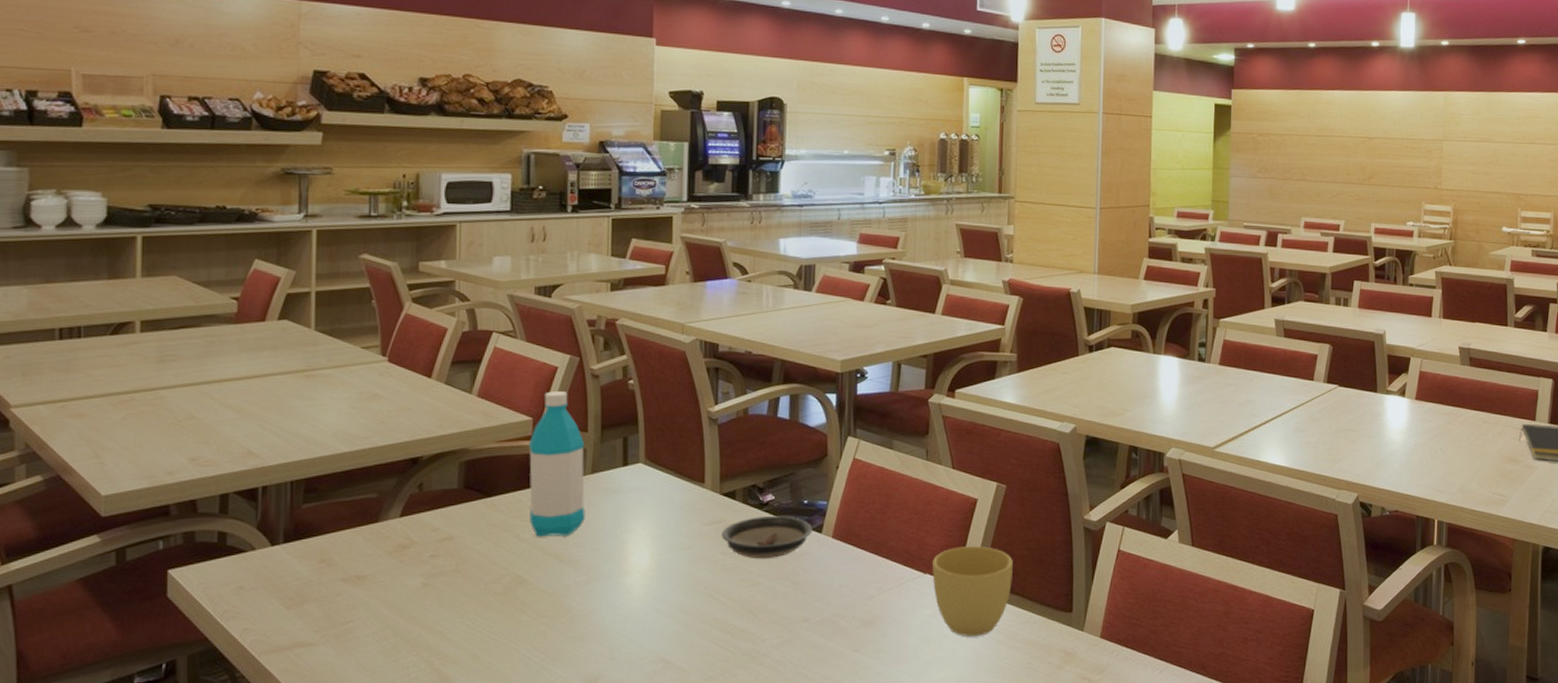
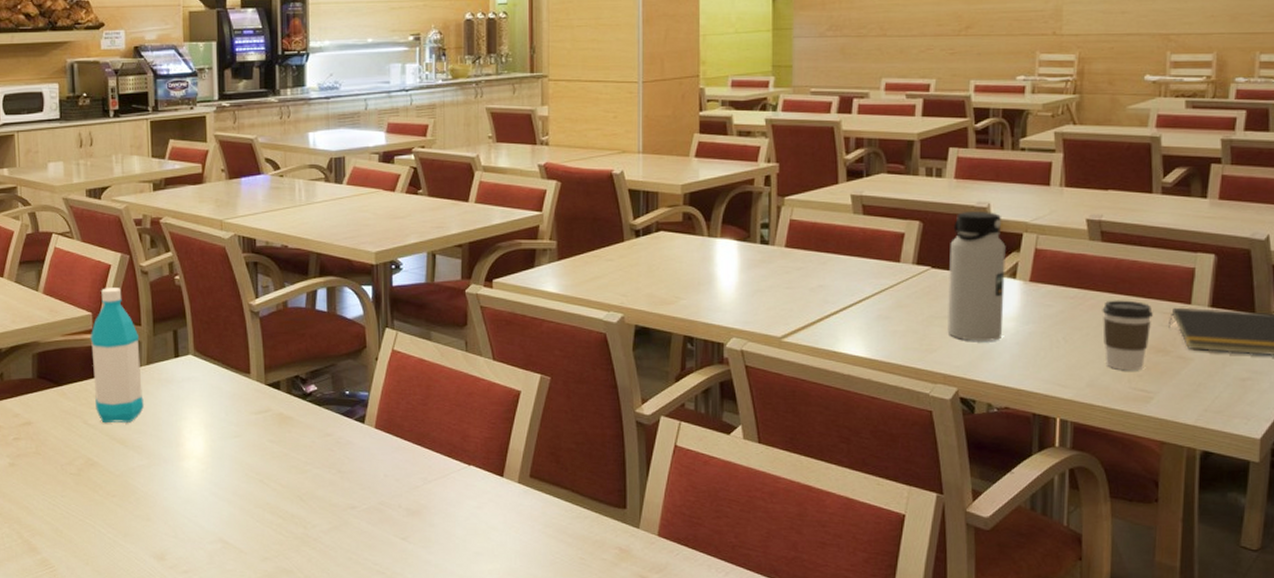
saucer: present [722,515,813,559] -> none [269,405,355,448]
cup: present [932,546,1013,637] -> none [477,439,561,530]
water bottle: none [1350,337,1397,452] -> present [947,212,1006,341]
coffee cup: none [1470,416,1508,478] -> present [1102,300,1153,371]

